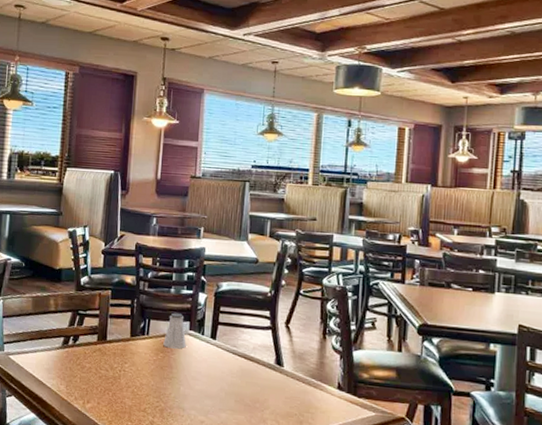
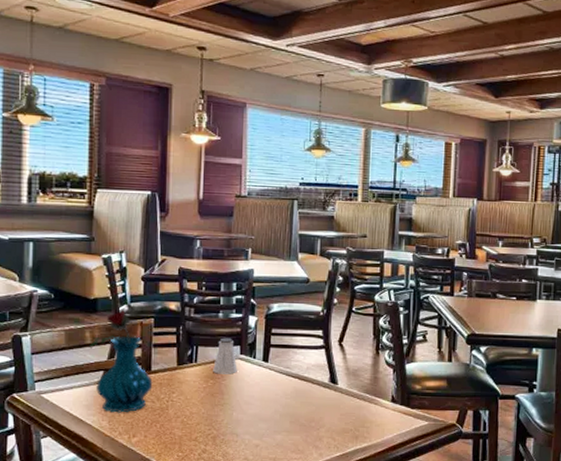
vase: none [52,278,108,379] -> present [88,307,153,413]

